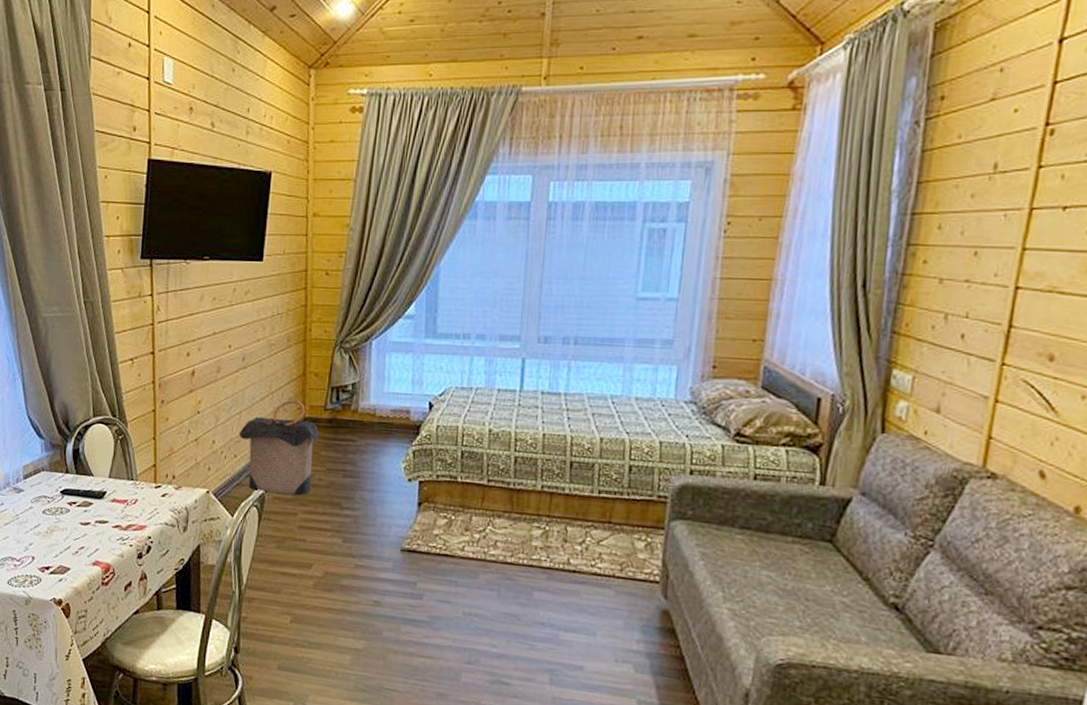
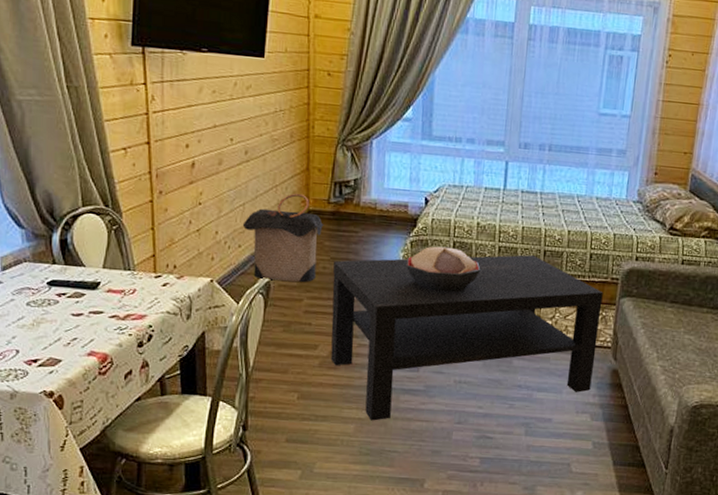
coffee table: none [325,467,647,653] -> present [331,255,603,421]
decorative bowl: none [407,456,494,509] -> present [406,246,481,292]

